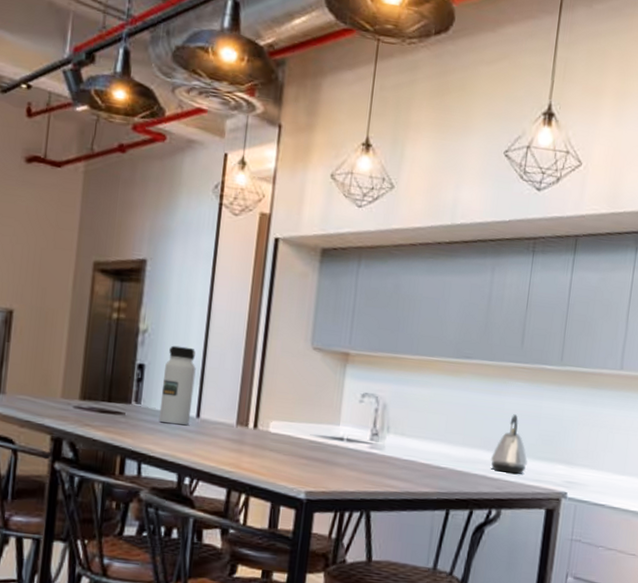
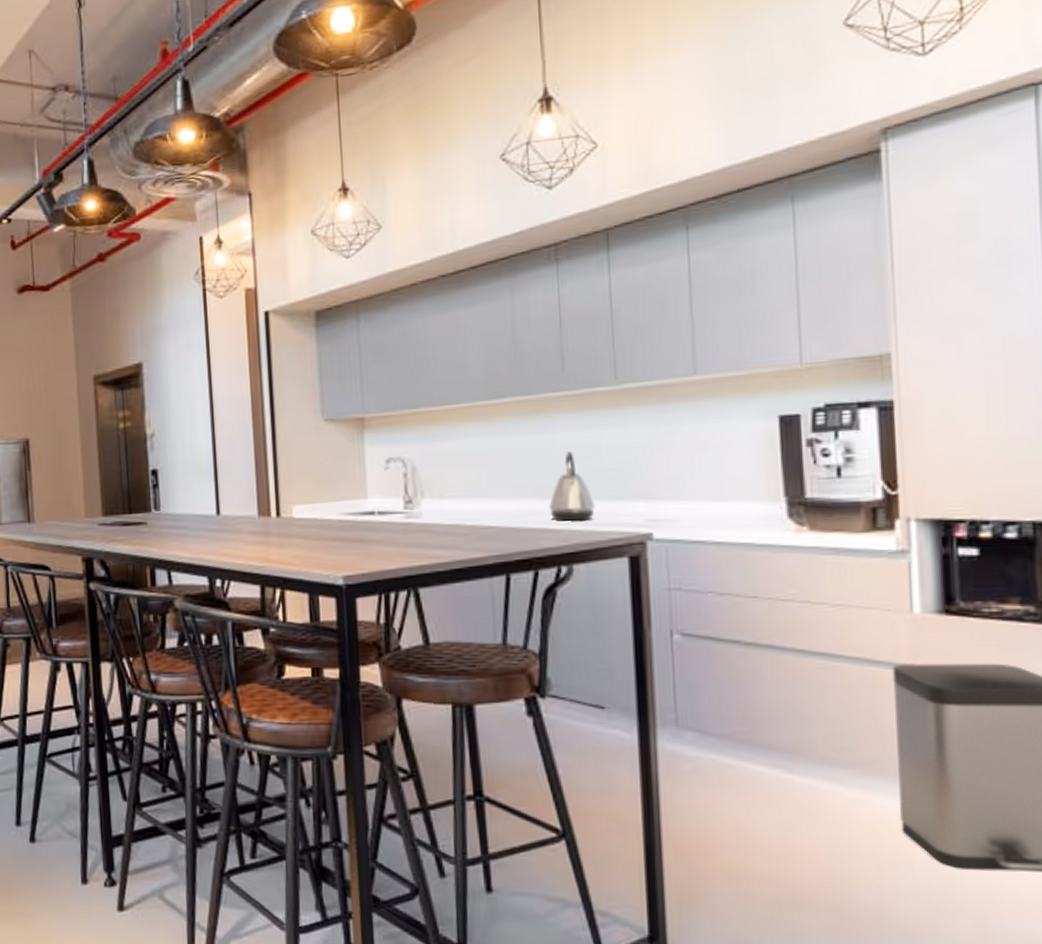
water bottle: present [158,345,196,426] -> none [177,443,211,527]

